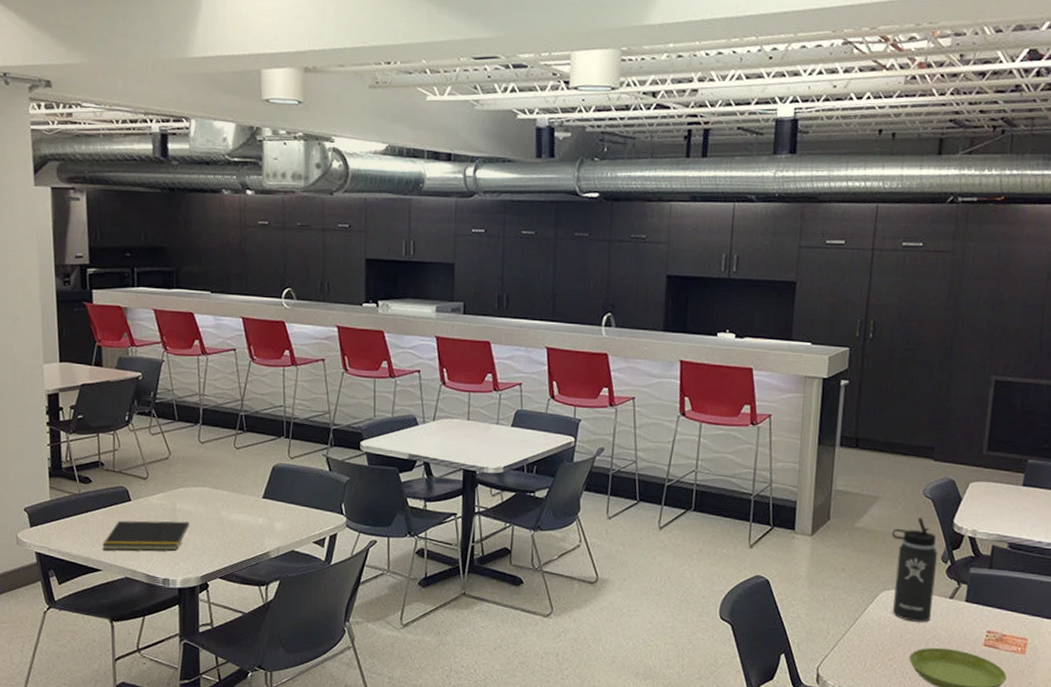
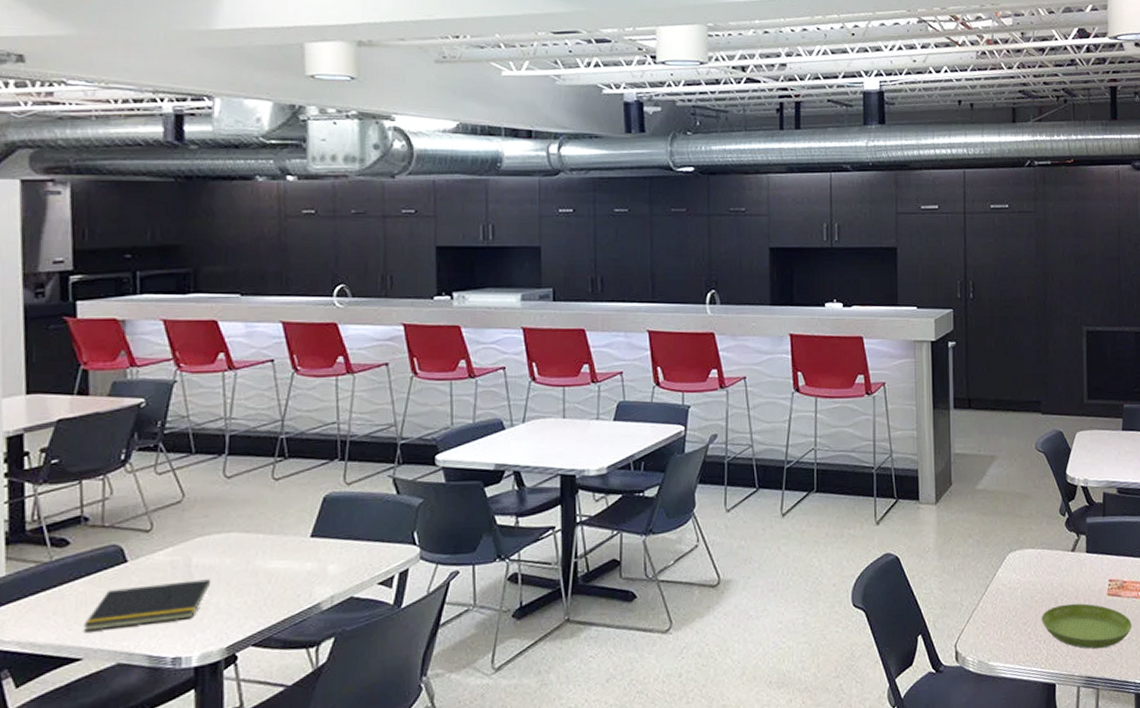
thermos bottle: present [892,517,938,622] -> none [1012,472,1057,581]

